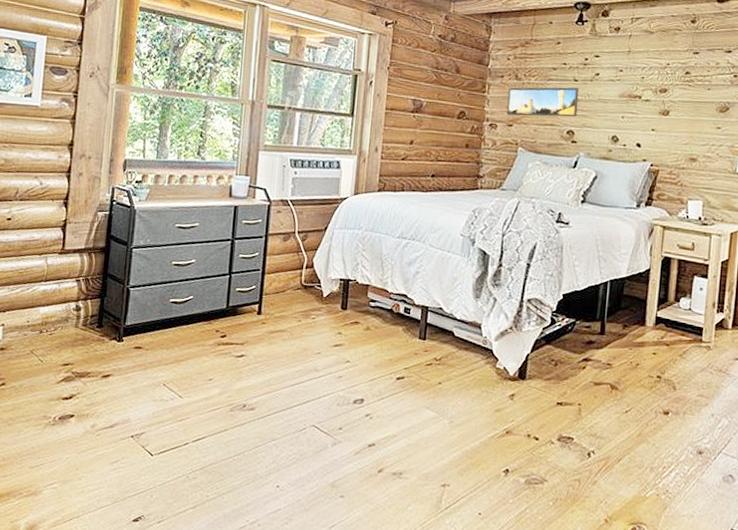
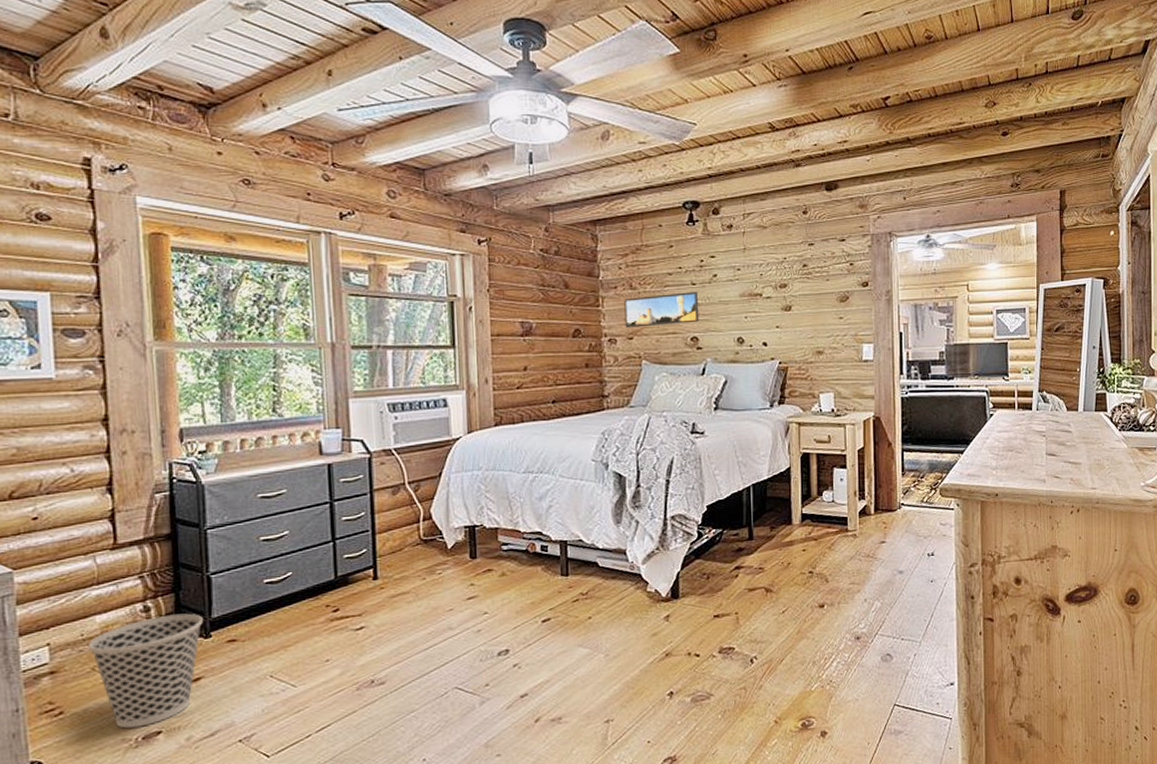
wastebasket: none [30,316,119,408] -> present [87,613,203,729]

